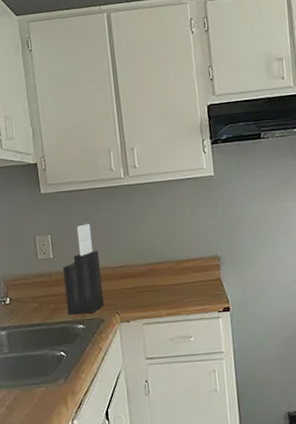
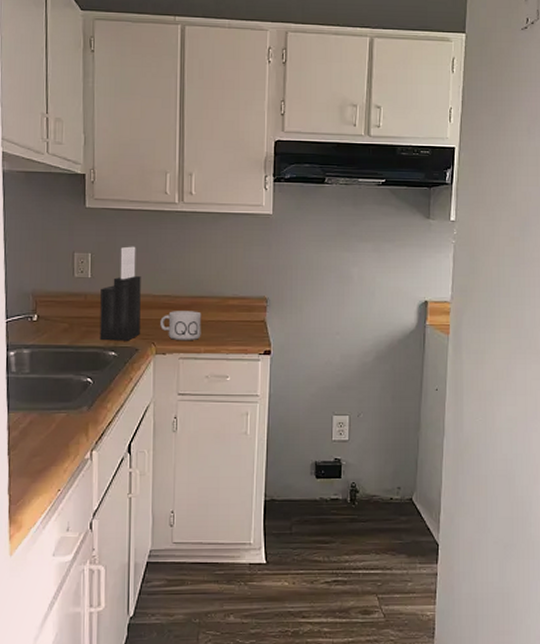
mug: none [121,277,161,307] -> present [160,311,202,341]

